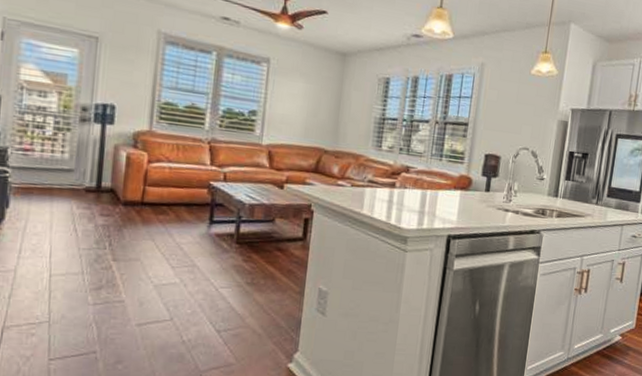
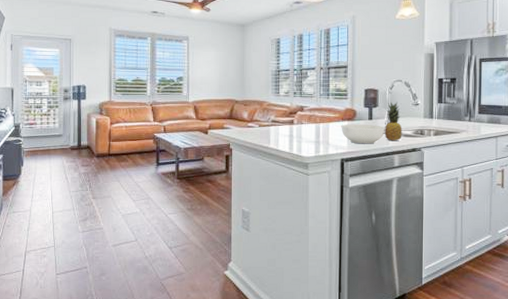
bowl: none [452,194,504,221] -> present [341,123,386,144]
fruit: none [501,172,523,220] -> present [385,101,402,141]

